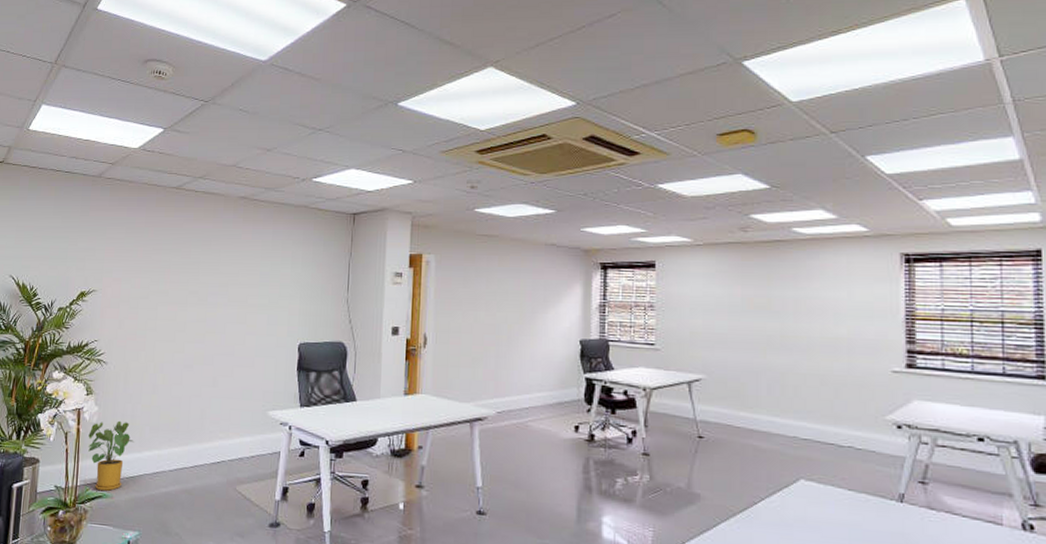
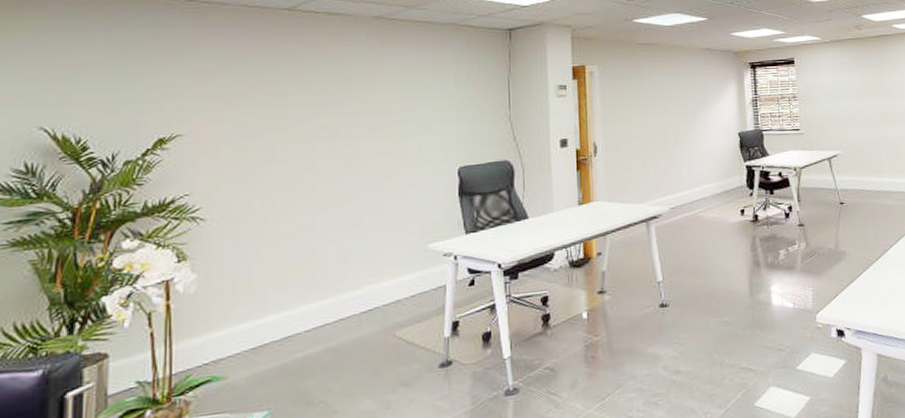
house plant: present [88,420,135,491] -> none [184,285,254,374]

